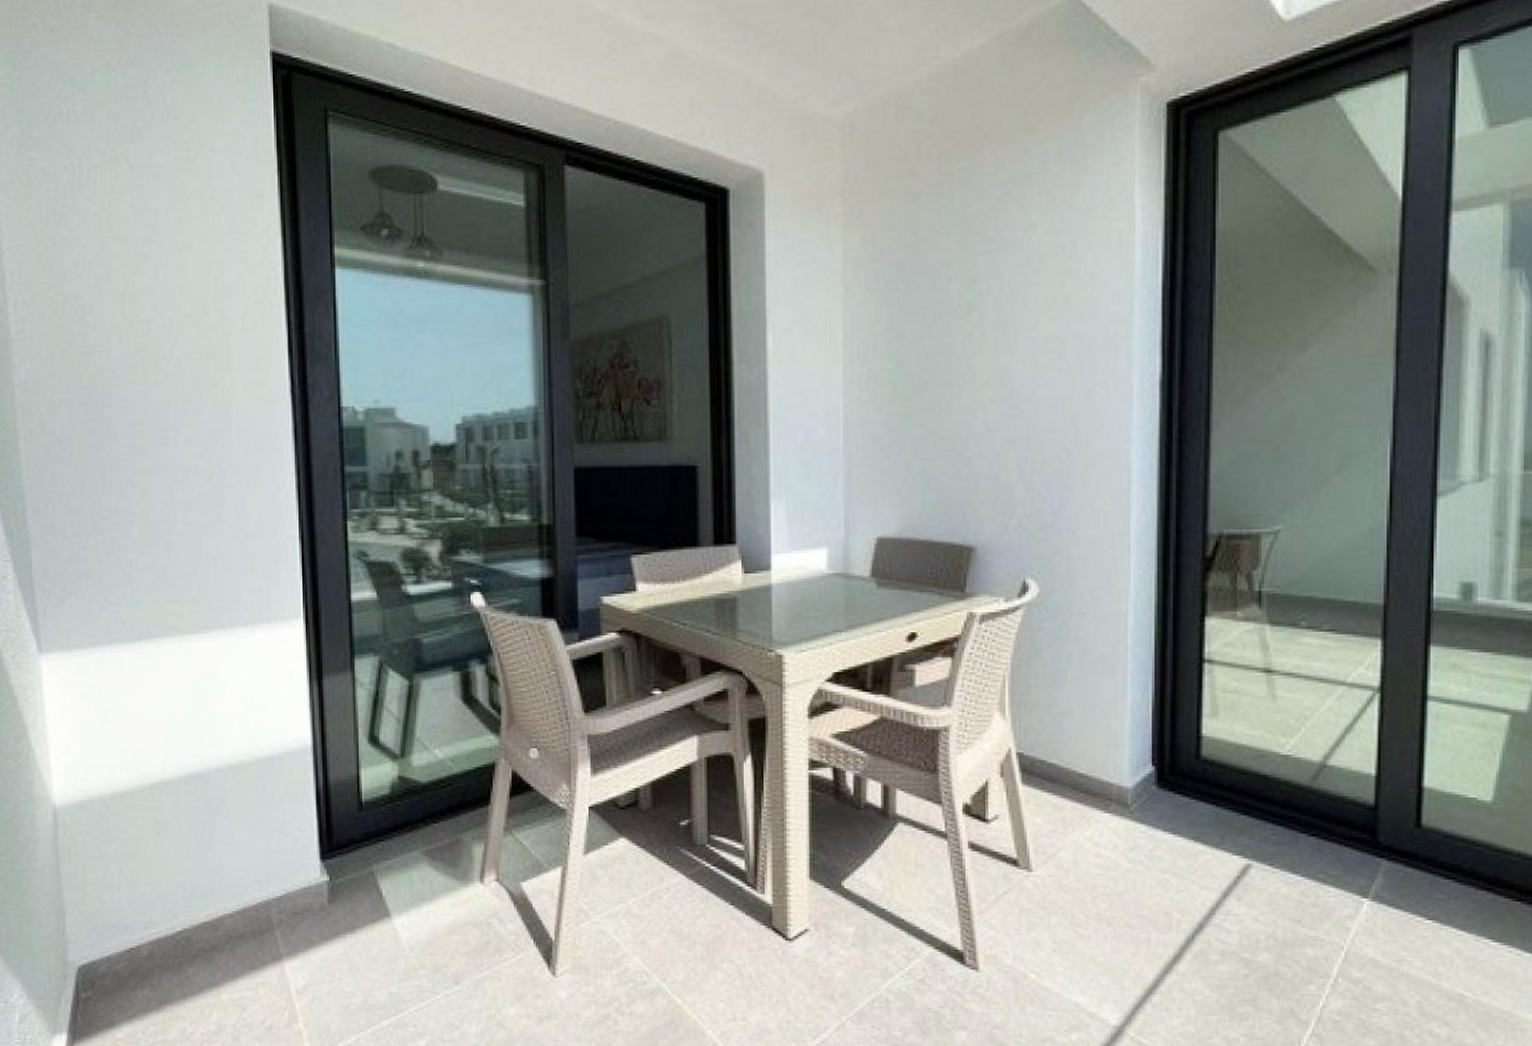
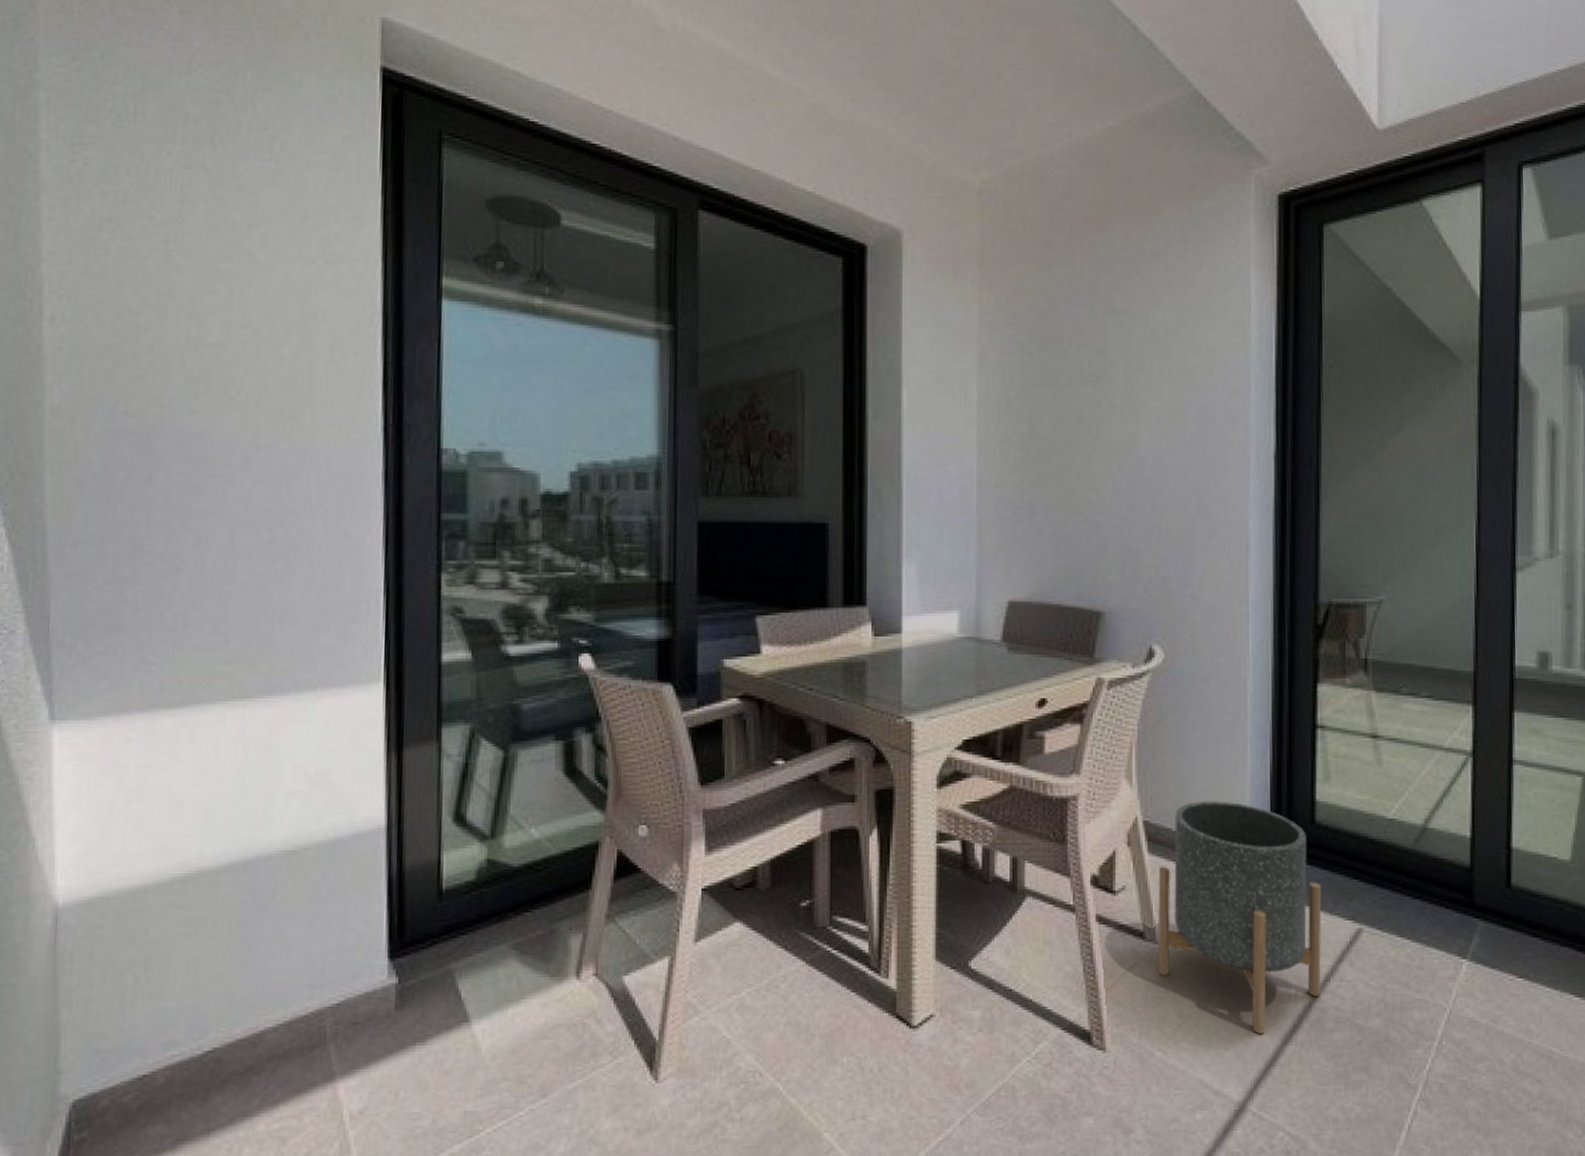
planter: none [1031,734,1207,962] -> present [1157,801,1322,1034]

